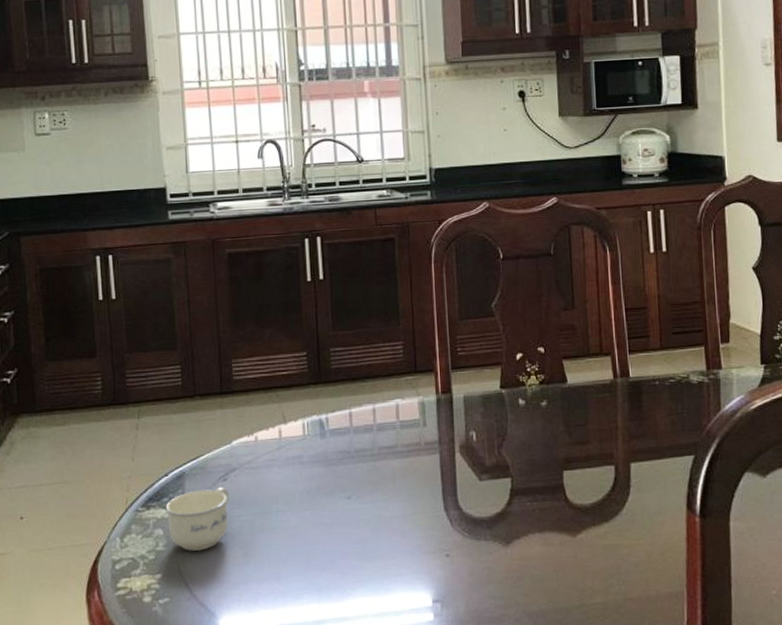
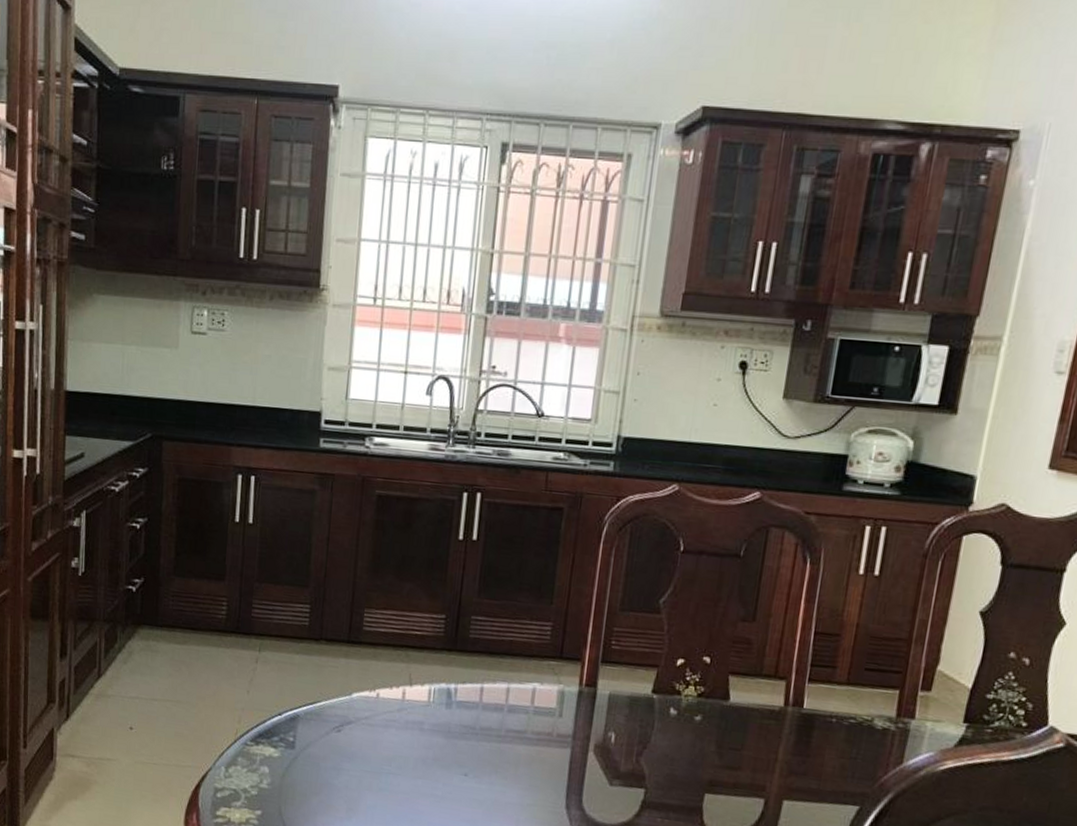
cup: present [165,487,230,551] -> none [274,735,342,797]

